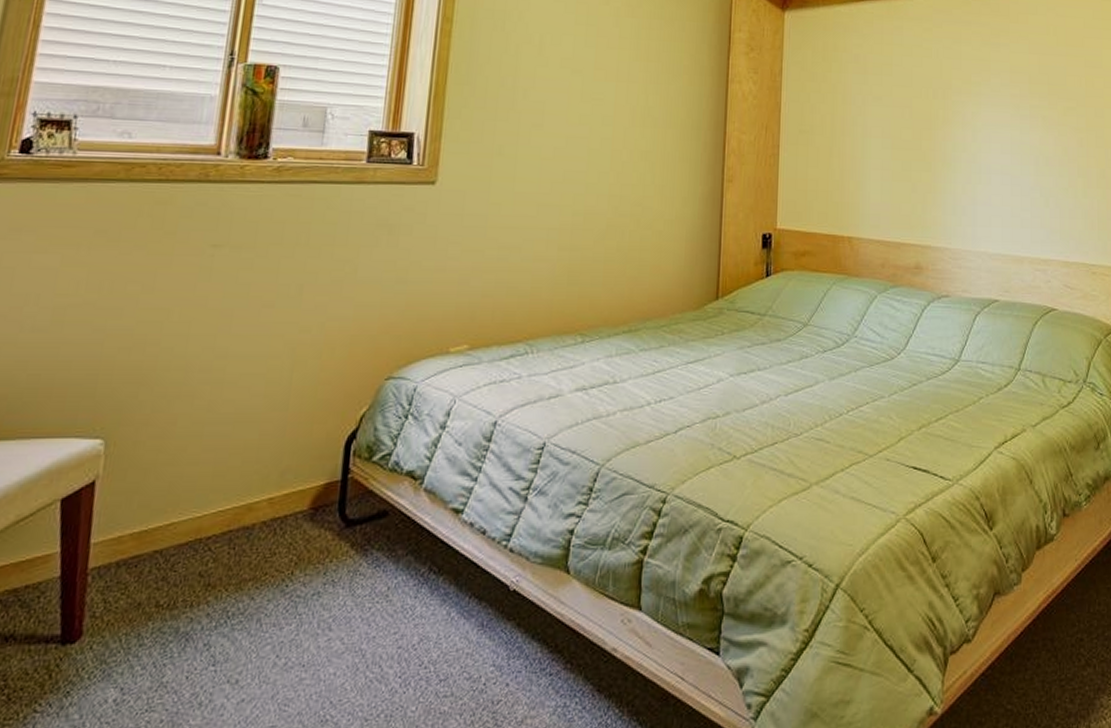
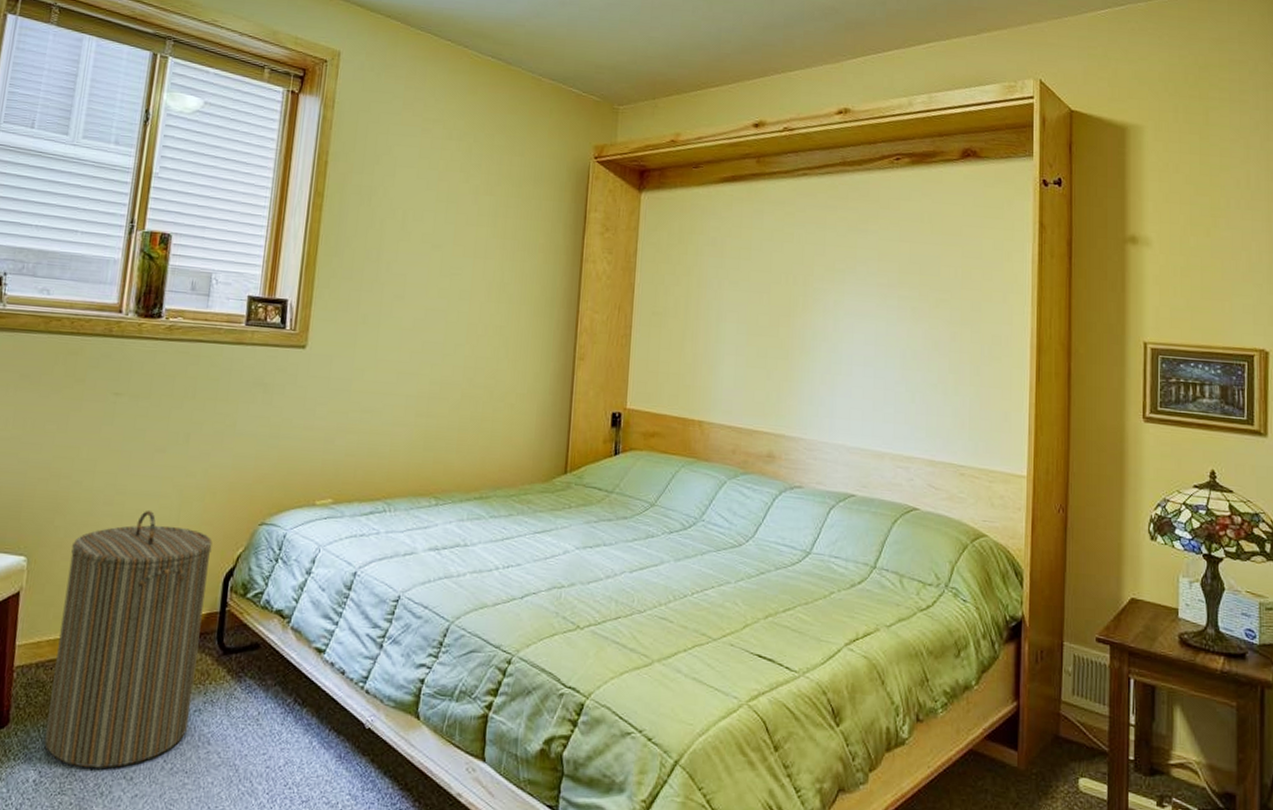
laundry hamper: none [128,373,331,676] -> present [45,509,213,768]

